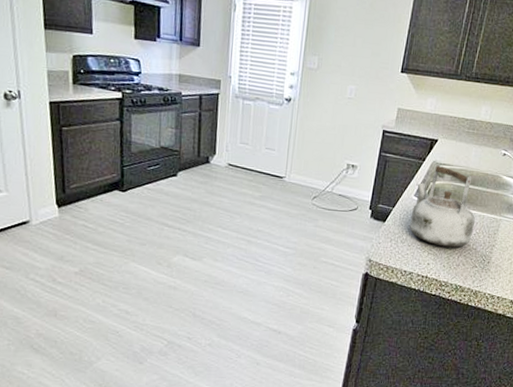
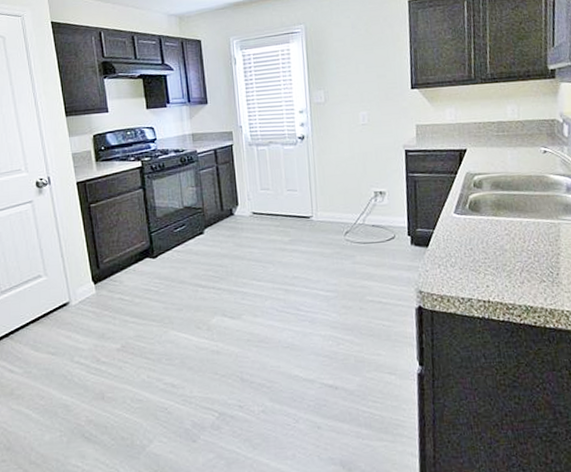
kettle: present [409,164,475,248] -> none [453,174,531,264]

